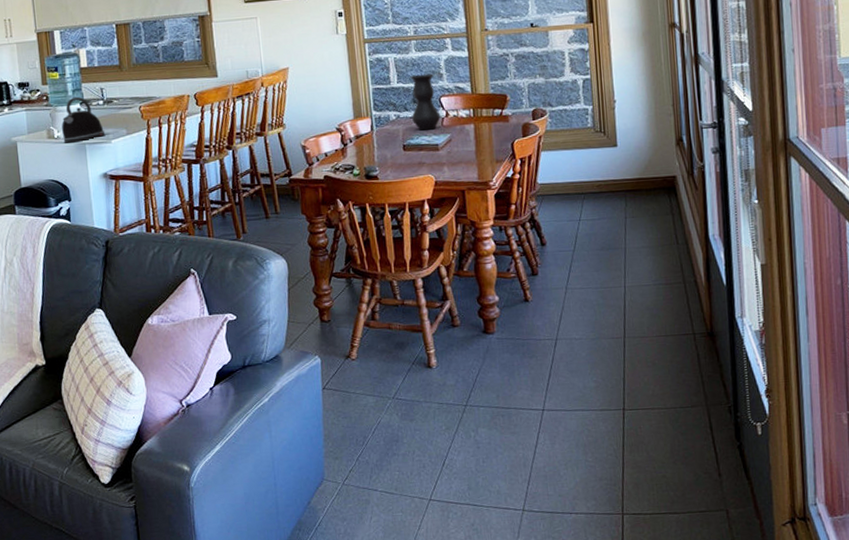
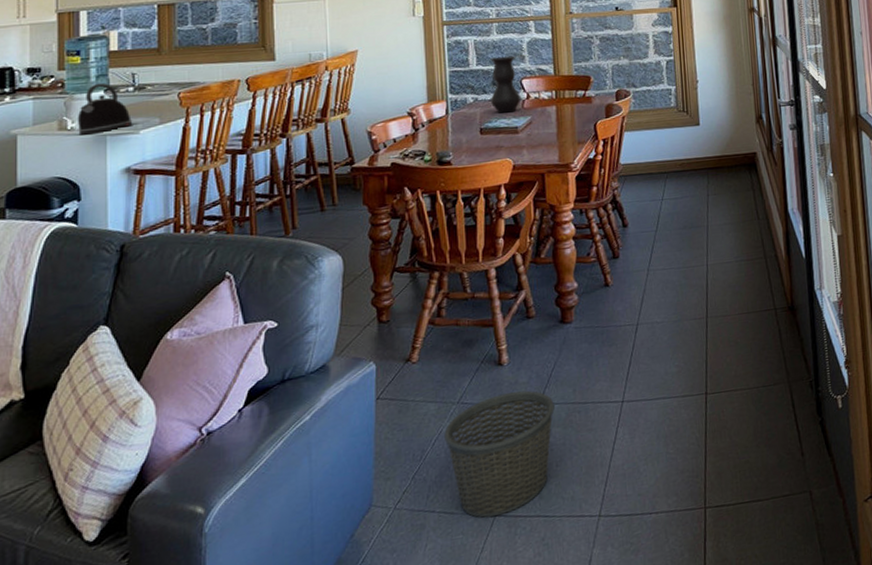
basket: none [382,392,480,501] -> present [444,390,555,518]

